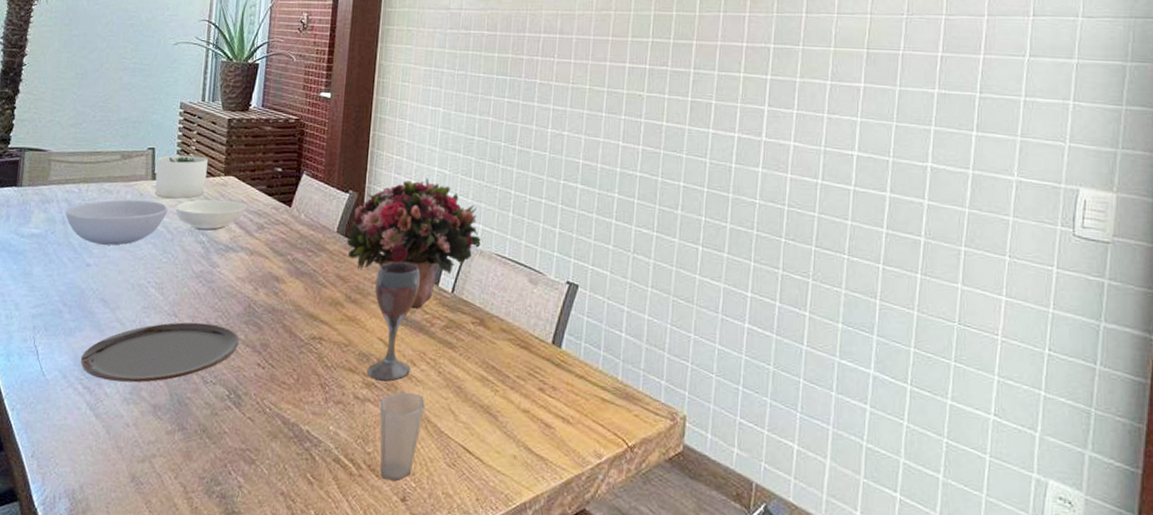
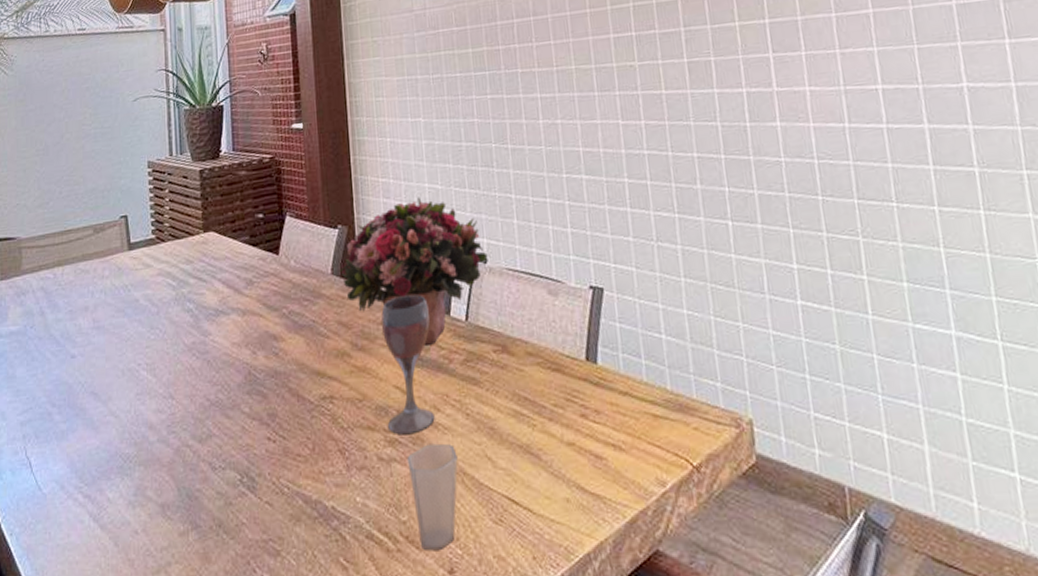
bowl: present [65,199,168,245] -> none [43,273,149,332]
plate: present [80,322,240,383] -> none [77,400,245,484]
planter: present [155,155,208,200] -> none [131,215,185,269]
bowl: present [175,199,247,231] -> none [156,257,232,297]

